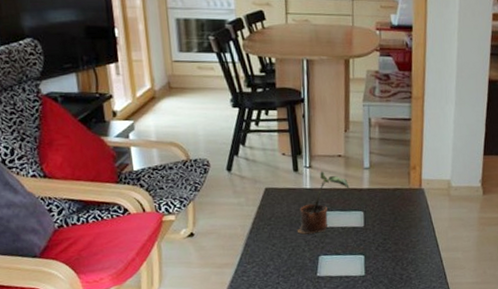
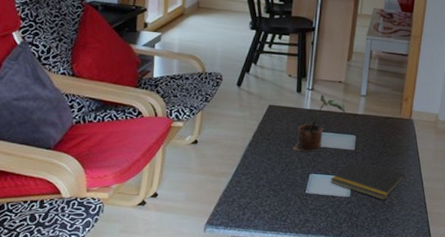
notepad: none [341,235,421,276] -> present [330,158,405,200]

